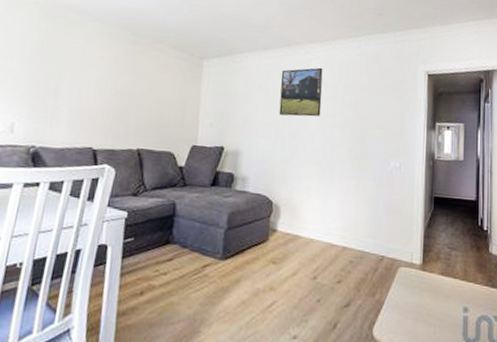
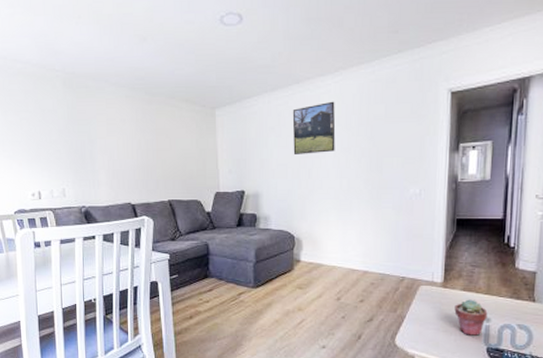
potted succulent: none [433,285,465,328] -> present [454,299,488,336]

